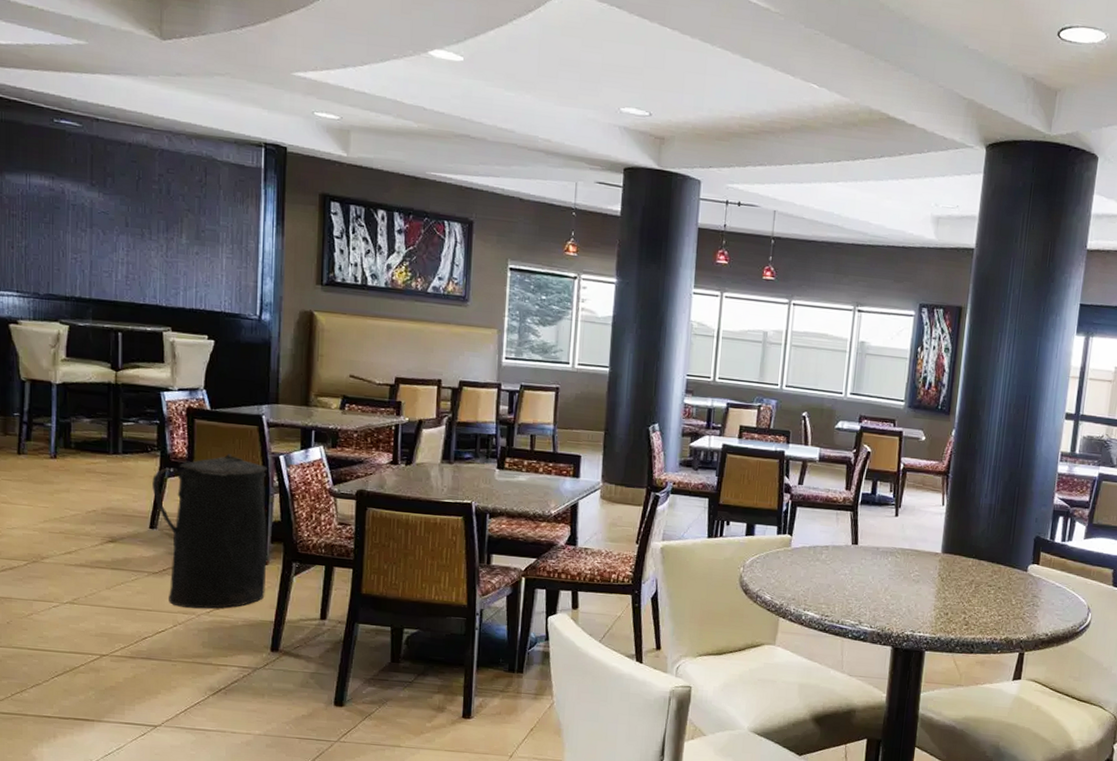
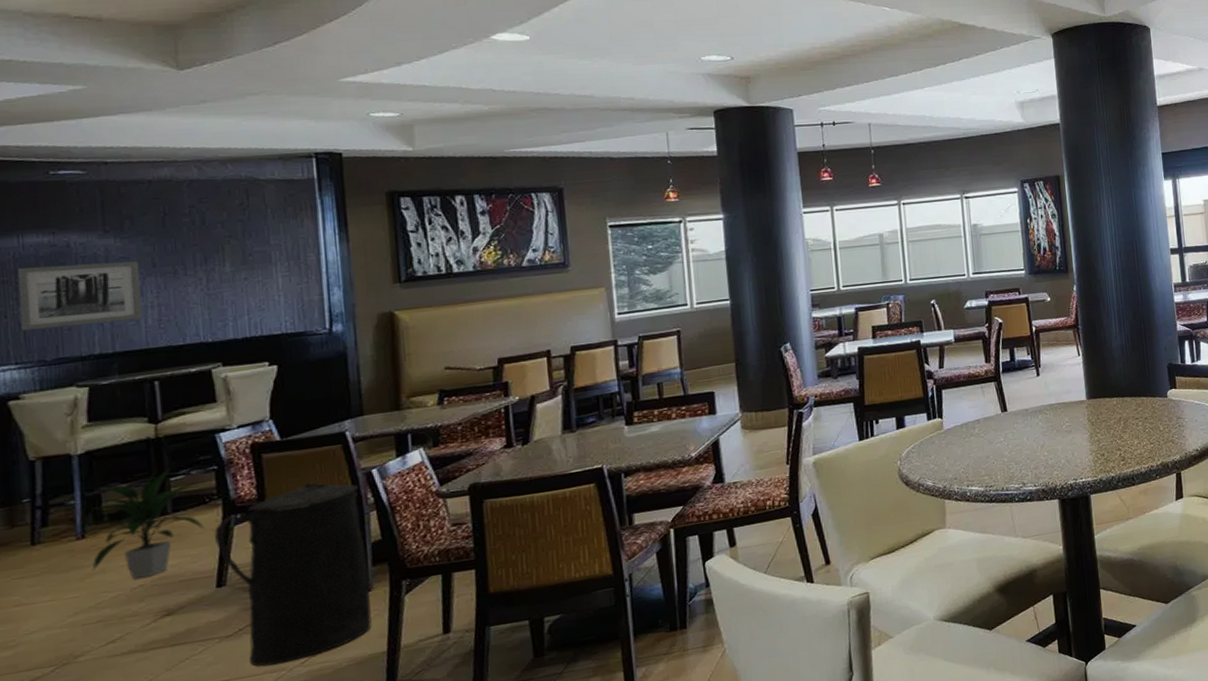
wall art: none [23,204,116,273] -> present [17,261,142,331]
indoor plant: none [59,414,150,505] -> present [92,469,207,579]

